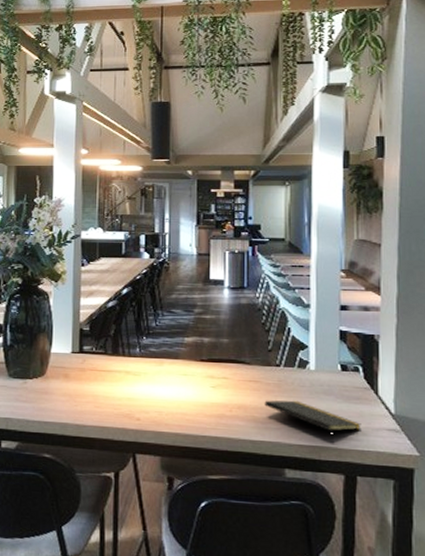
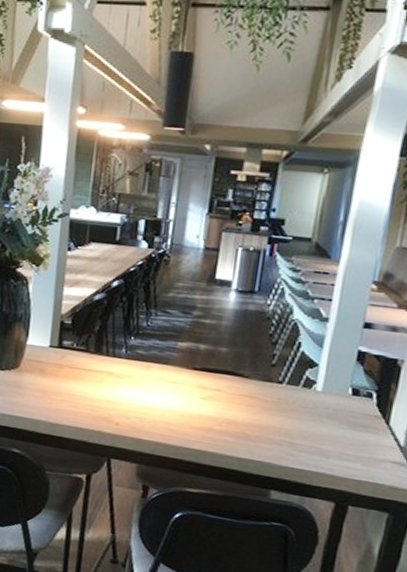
notepad: present [264,400,361,442] -> none [258,418,364,469]

